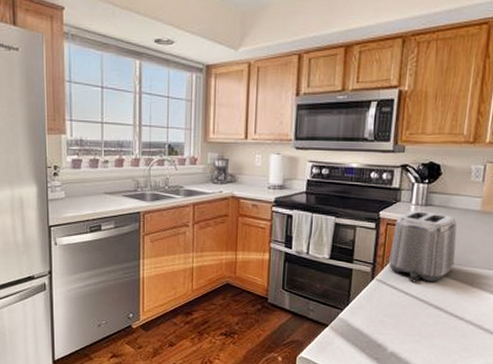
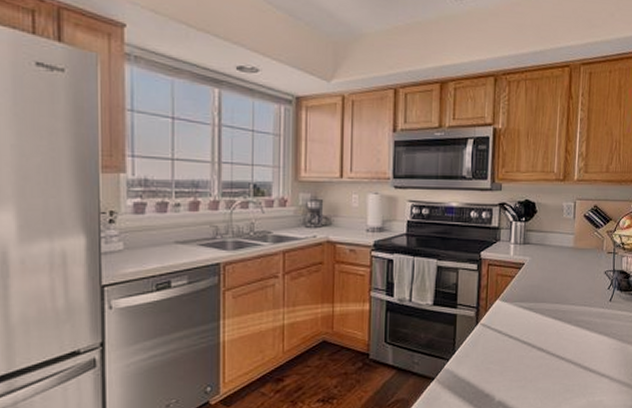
toaster: present [389,211,457,283] -> none [492,250,554,325]

